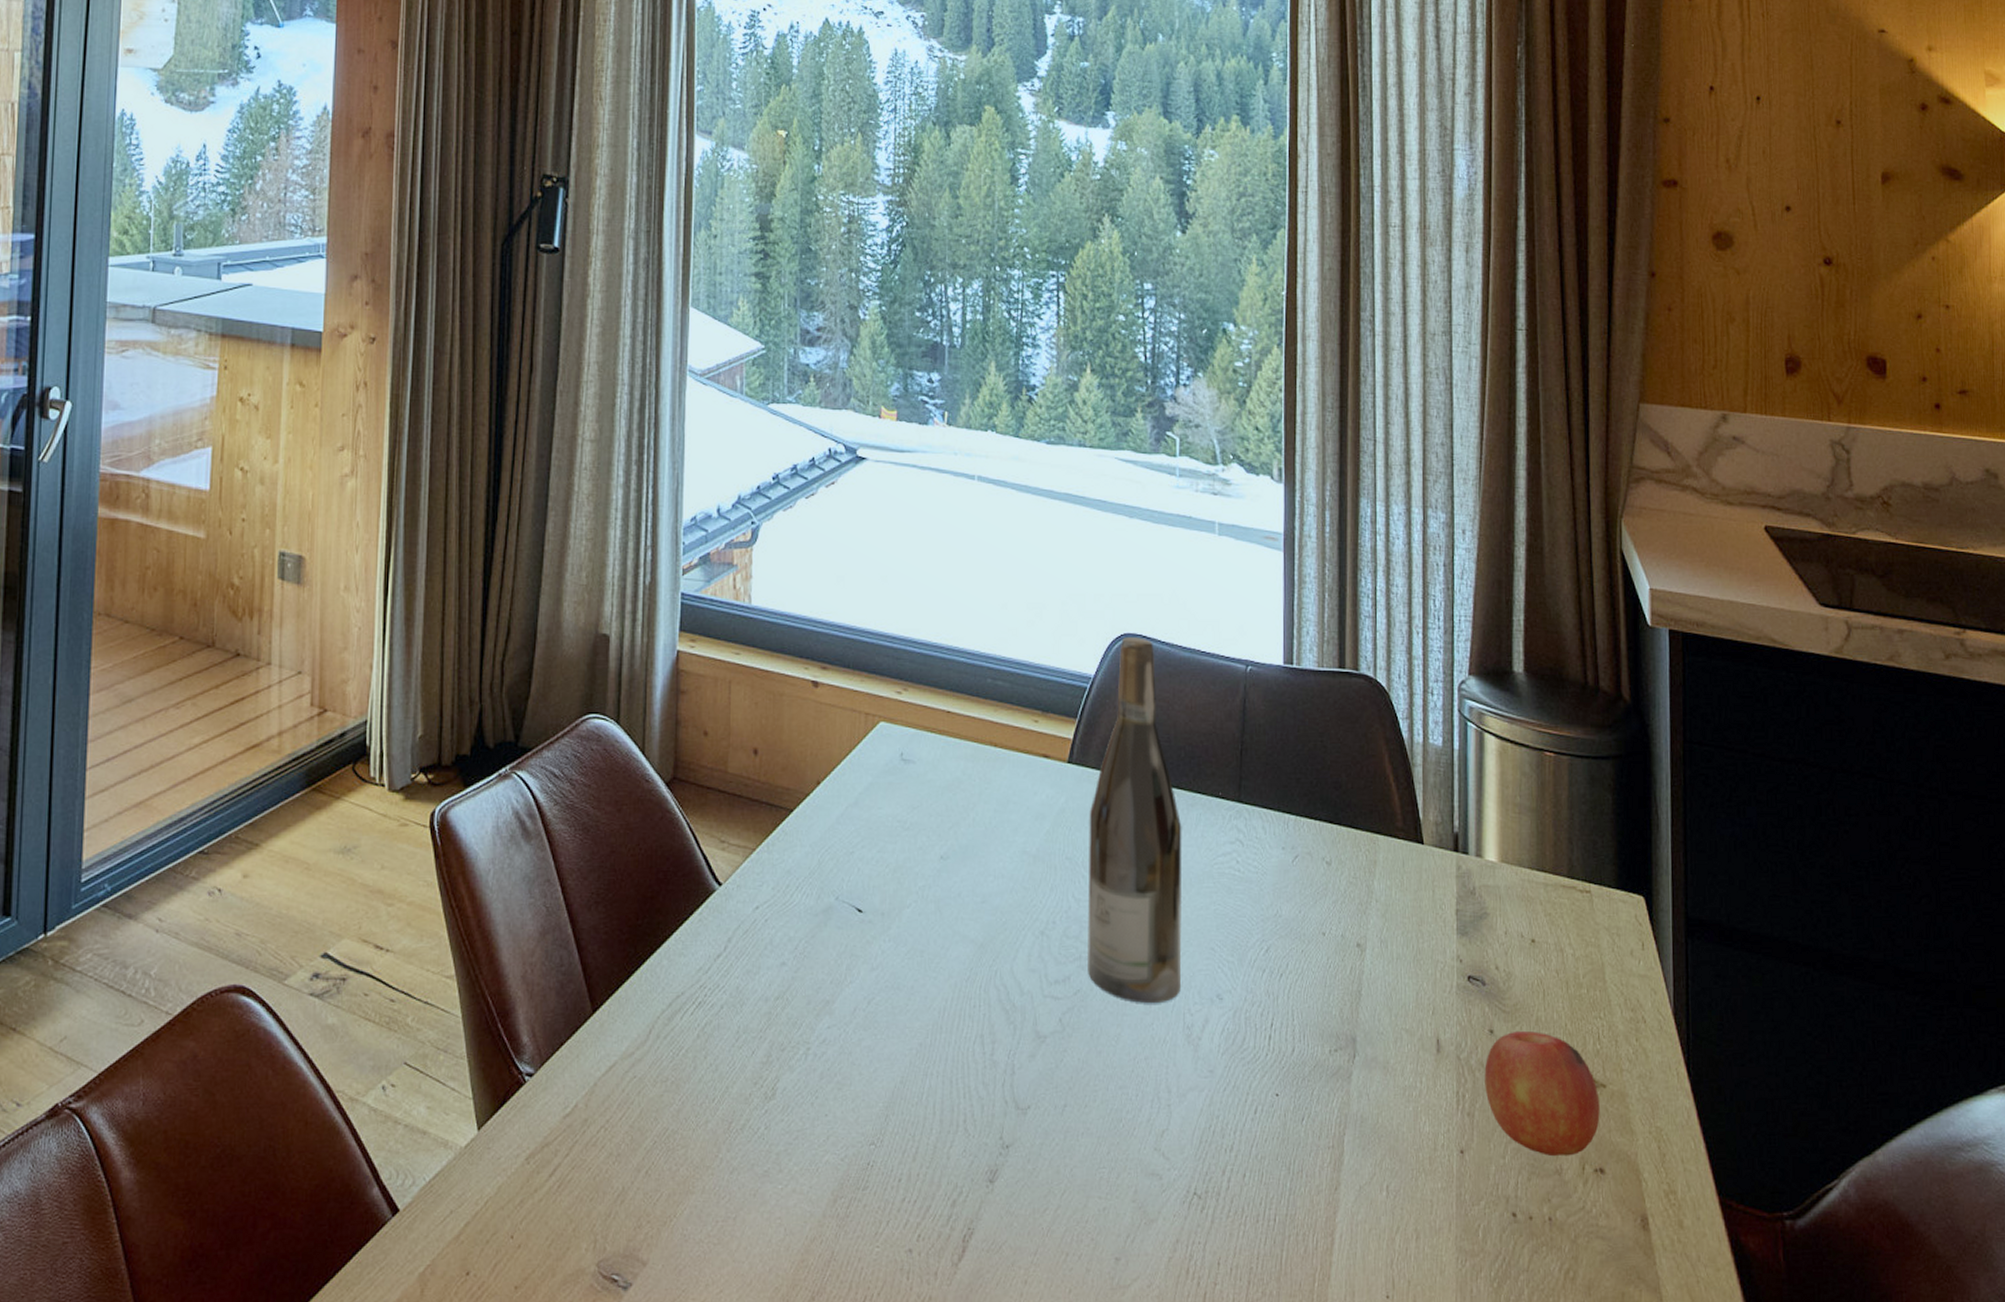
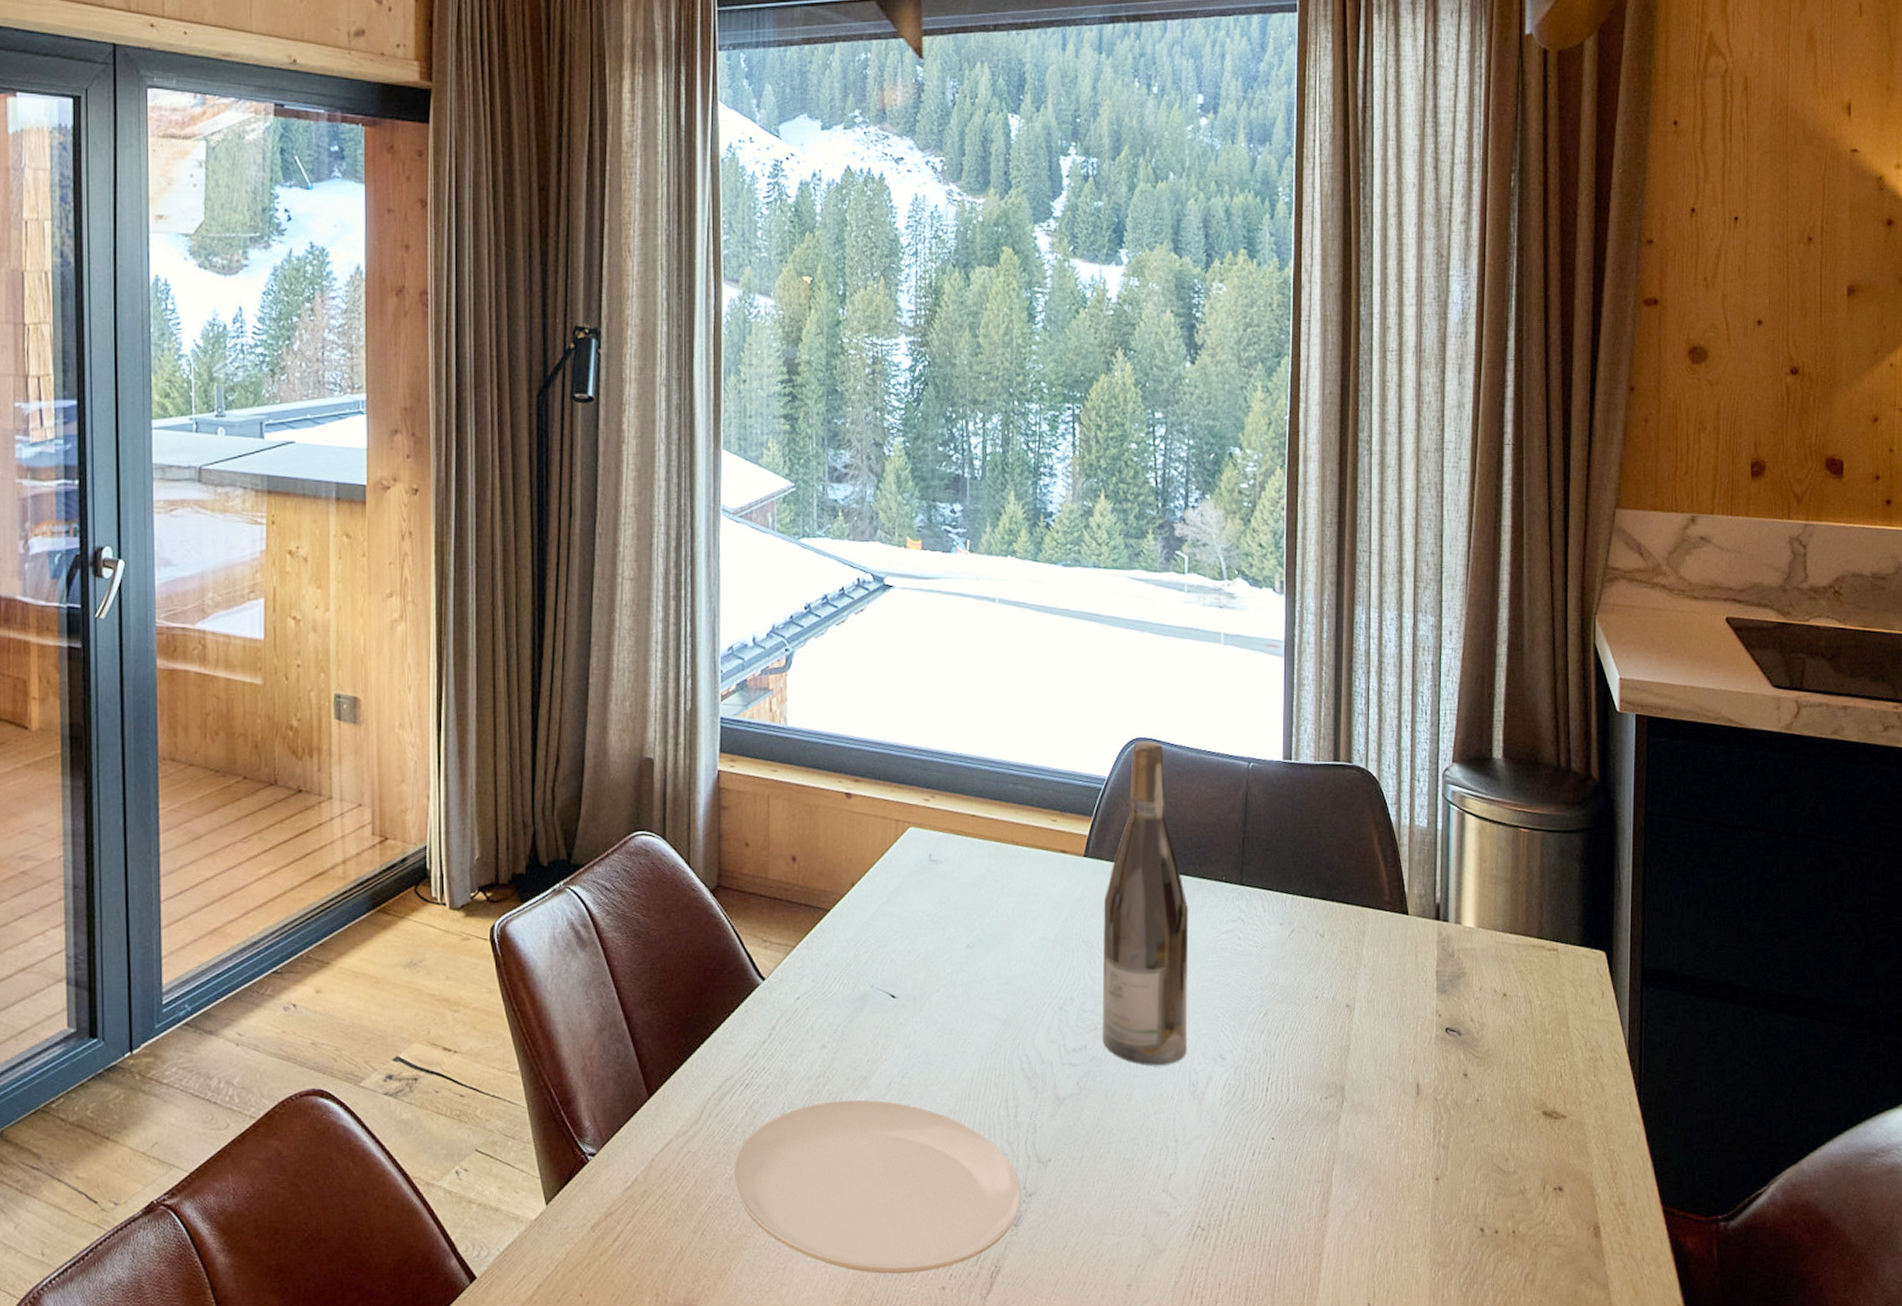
plate: none [682,1026,998,1232] -> present [733,1099,1022,1274]
fruit: present [1484,1030,1600,1157] -> none [1459,1073,1560,1179]

